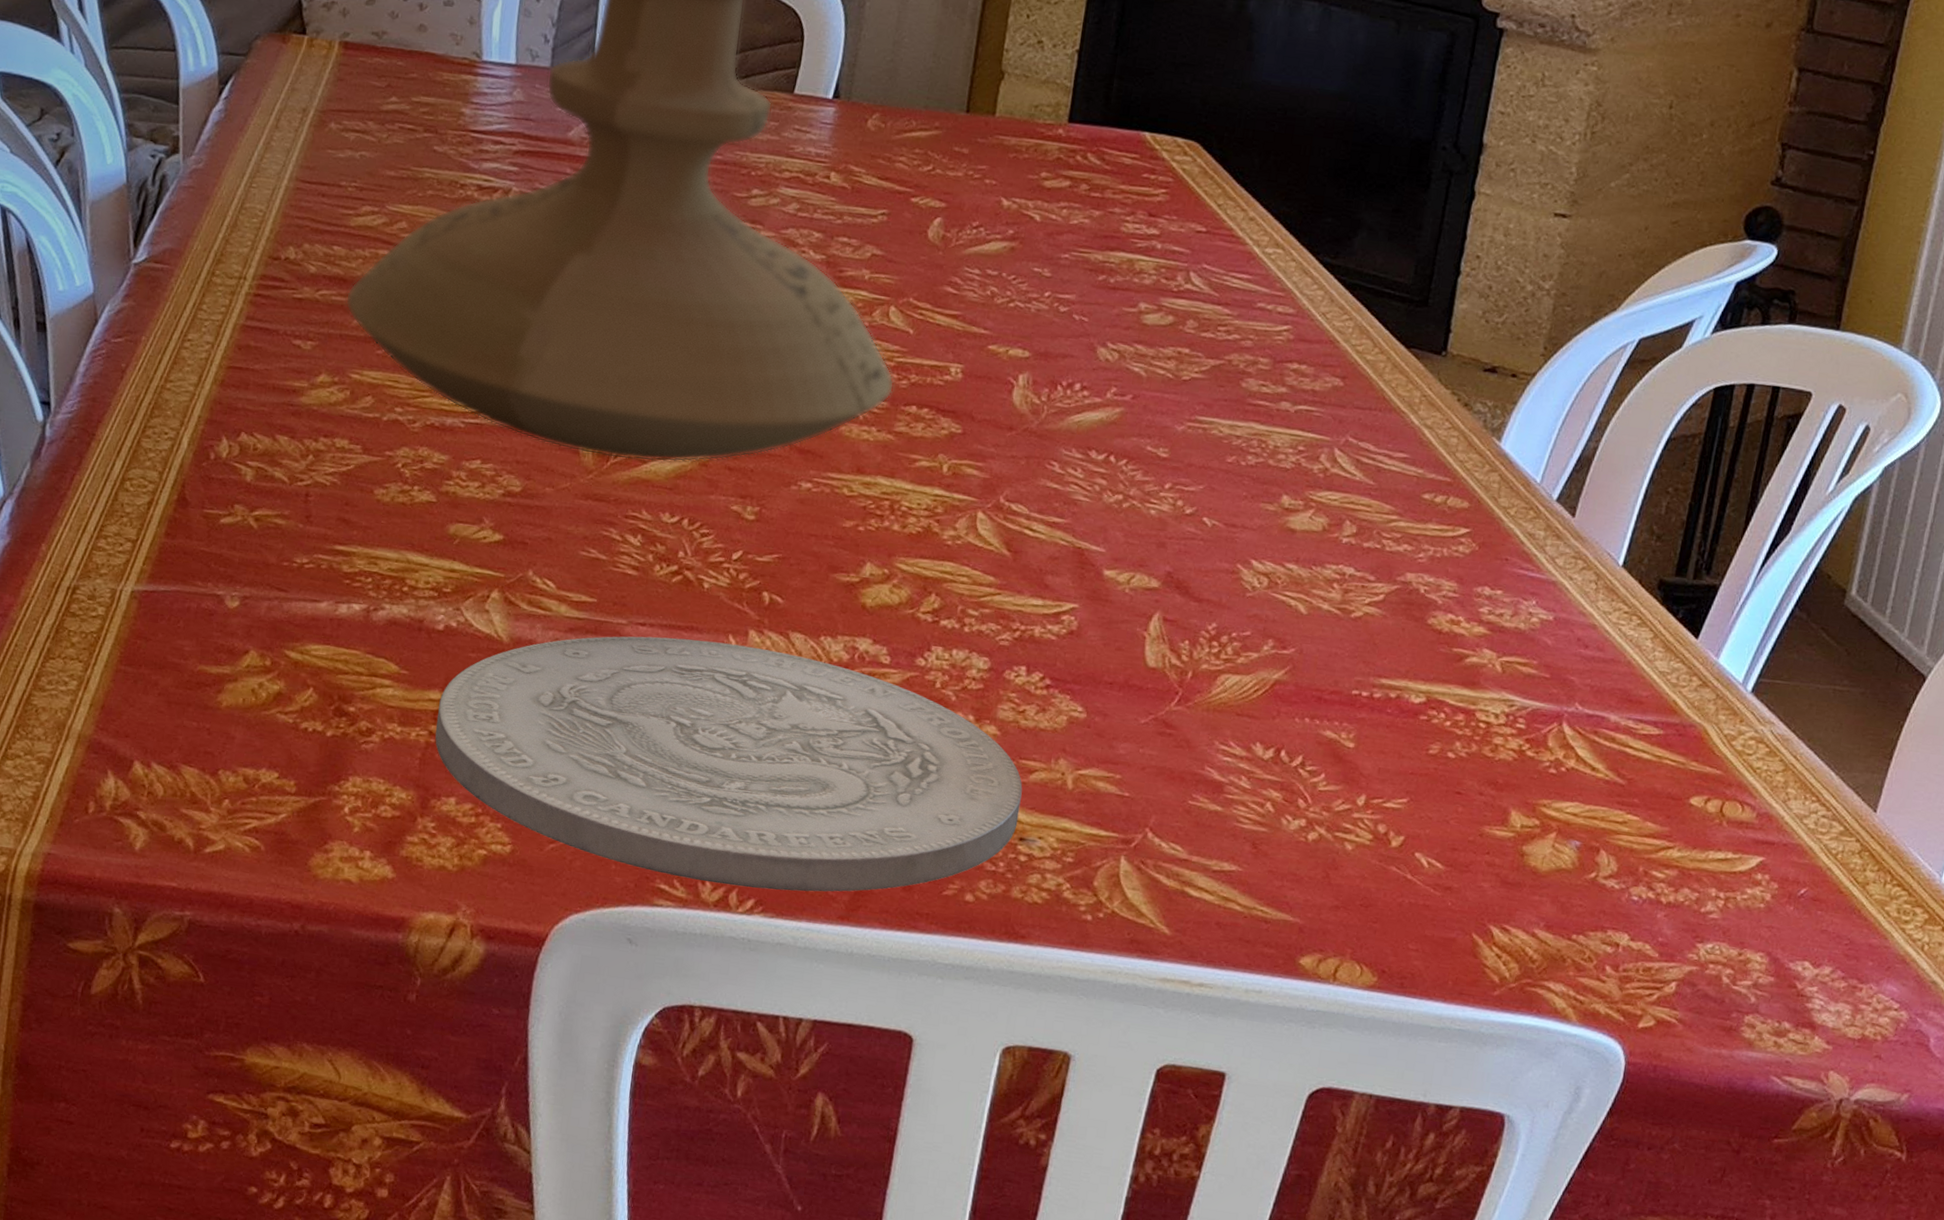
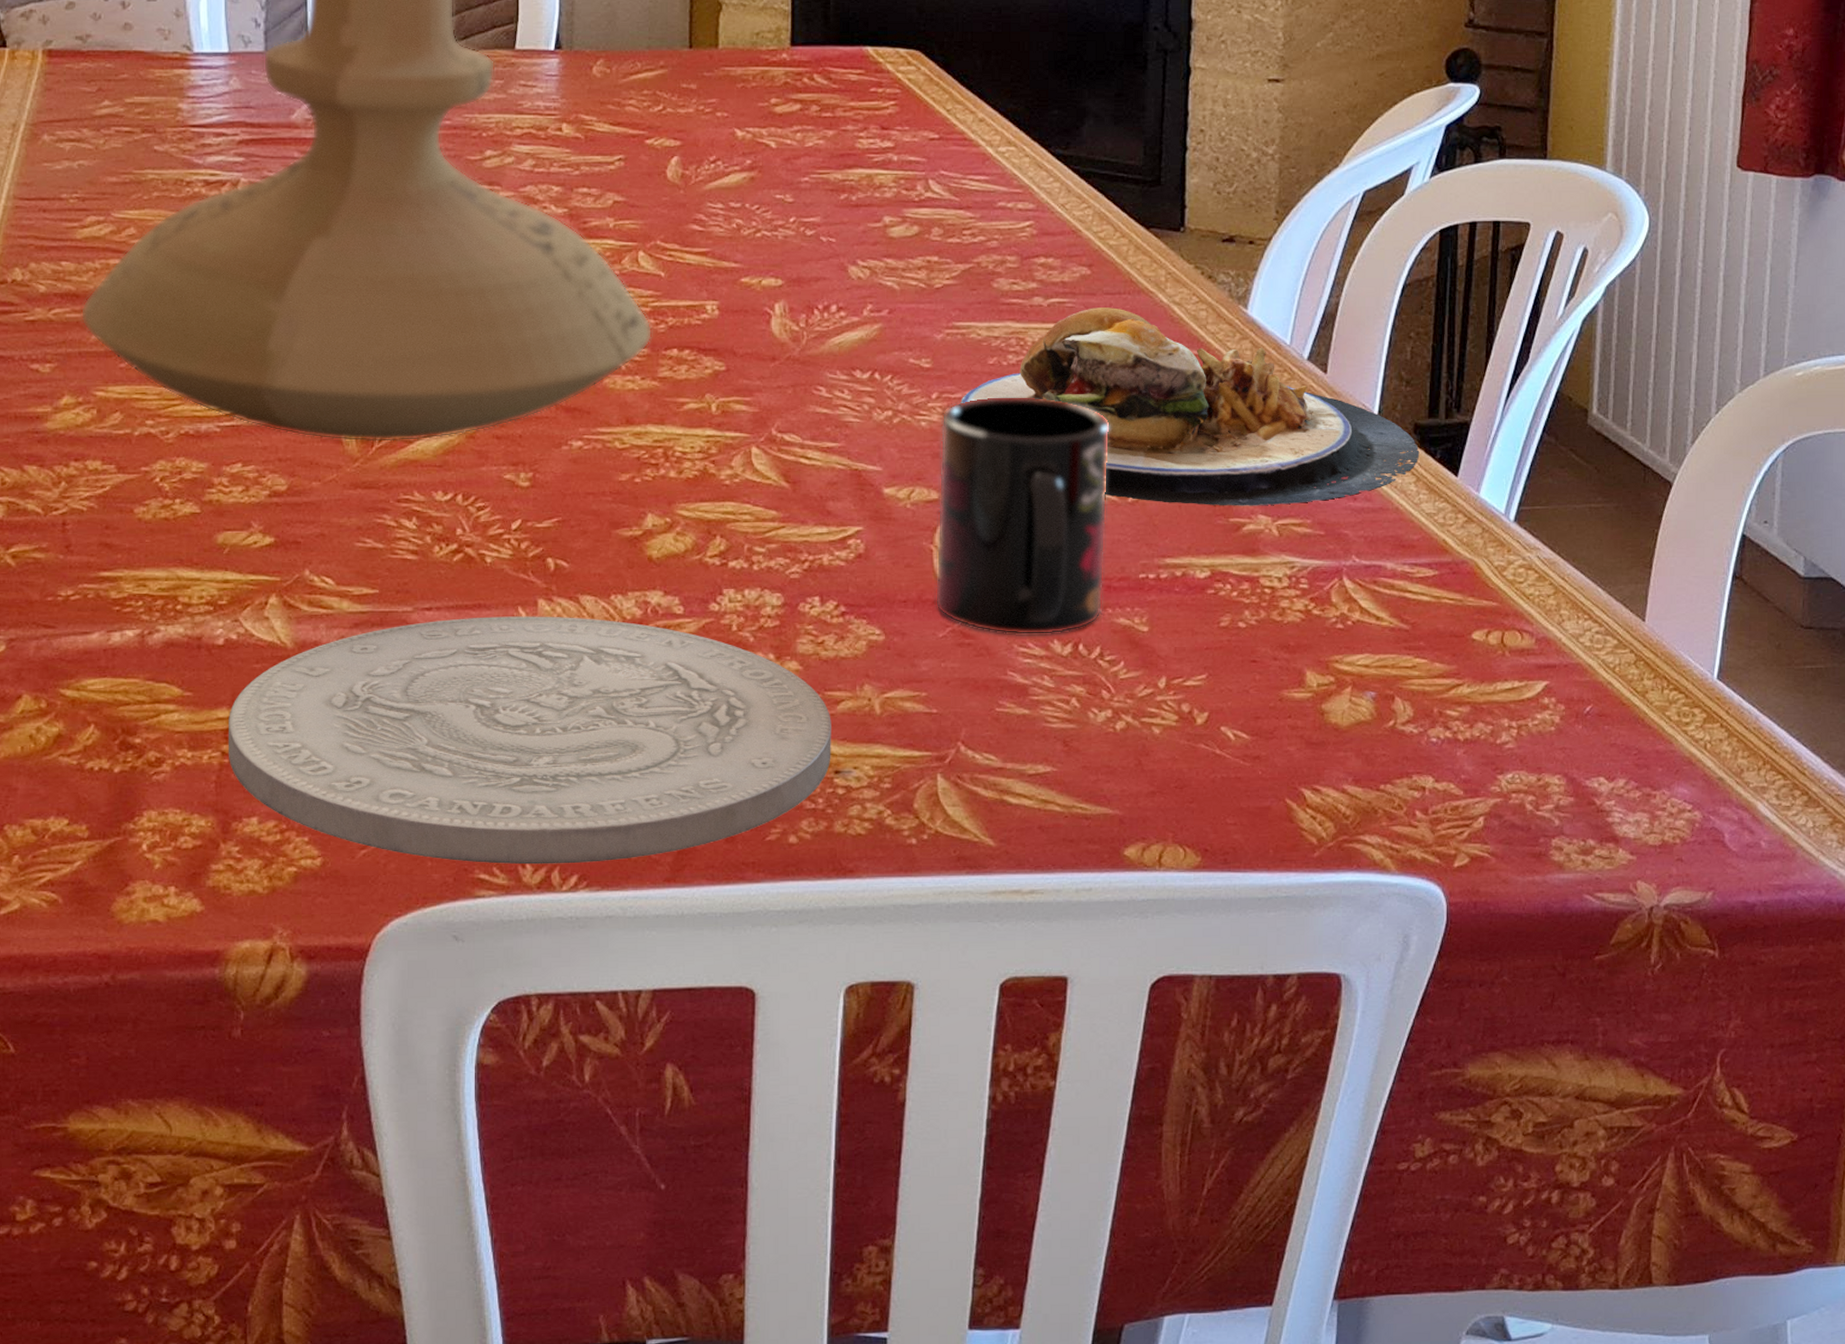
mug: none [1141,495,1342,738] -> present [935,397,1109,636]
plate: none [1191,419,1661,644] -> present [958,307,1420,506]

